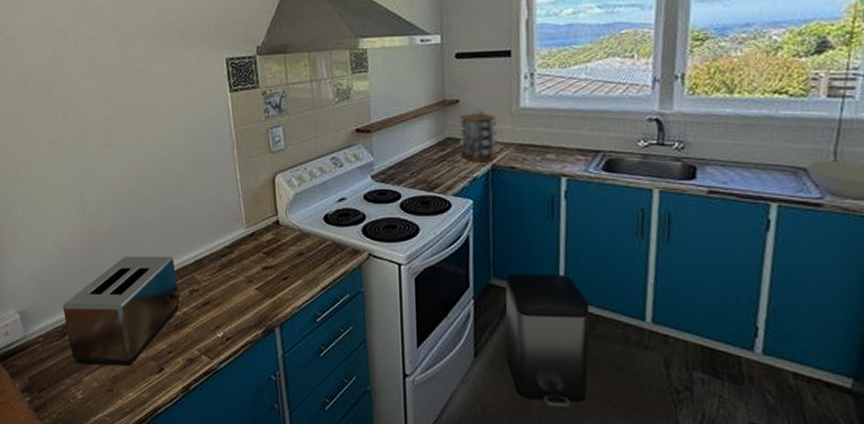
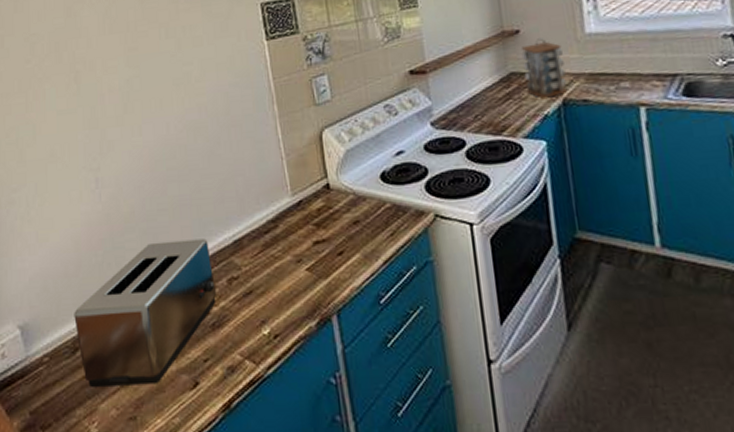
pedal bin: present [505,274,590,408] -> none [592,219,702,384]

